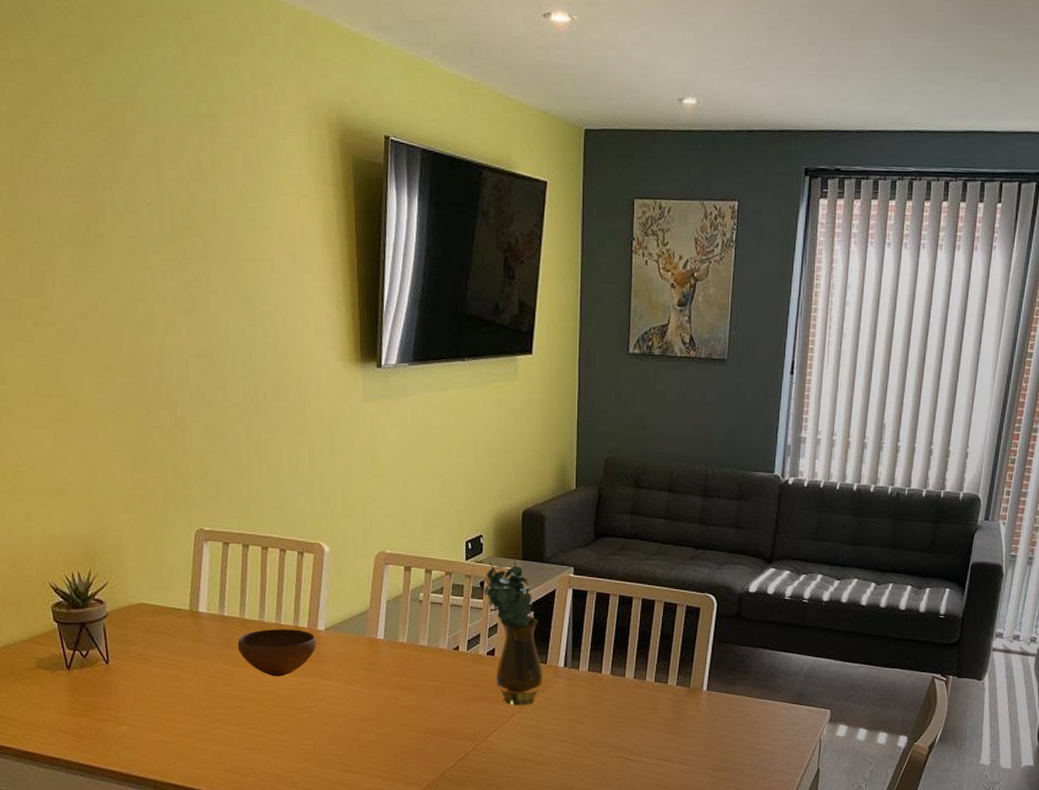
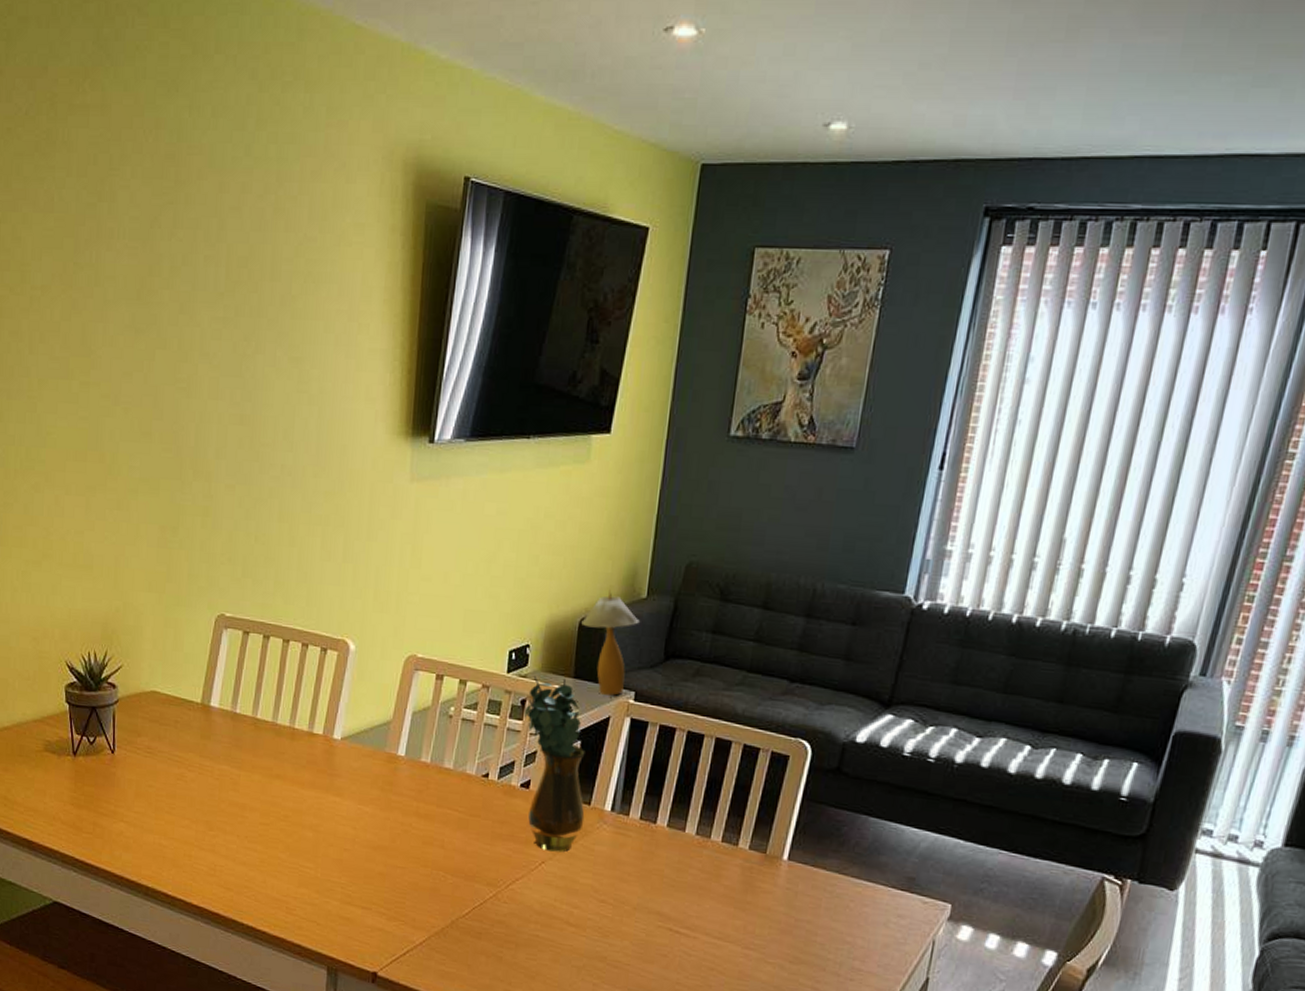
bowl: present [237,629,316,677] -> none [246,732,330,788]
table lamp: none [524,484,572,572] -> present [581,589,640,696]

